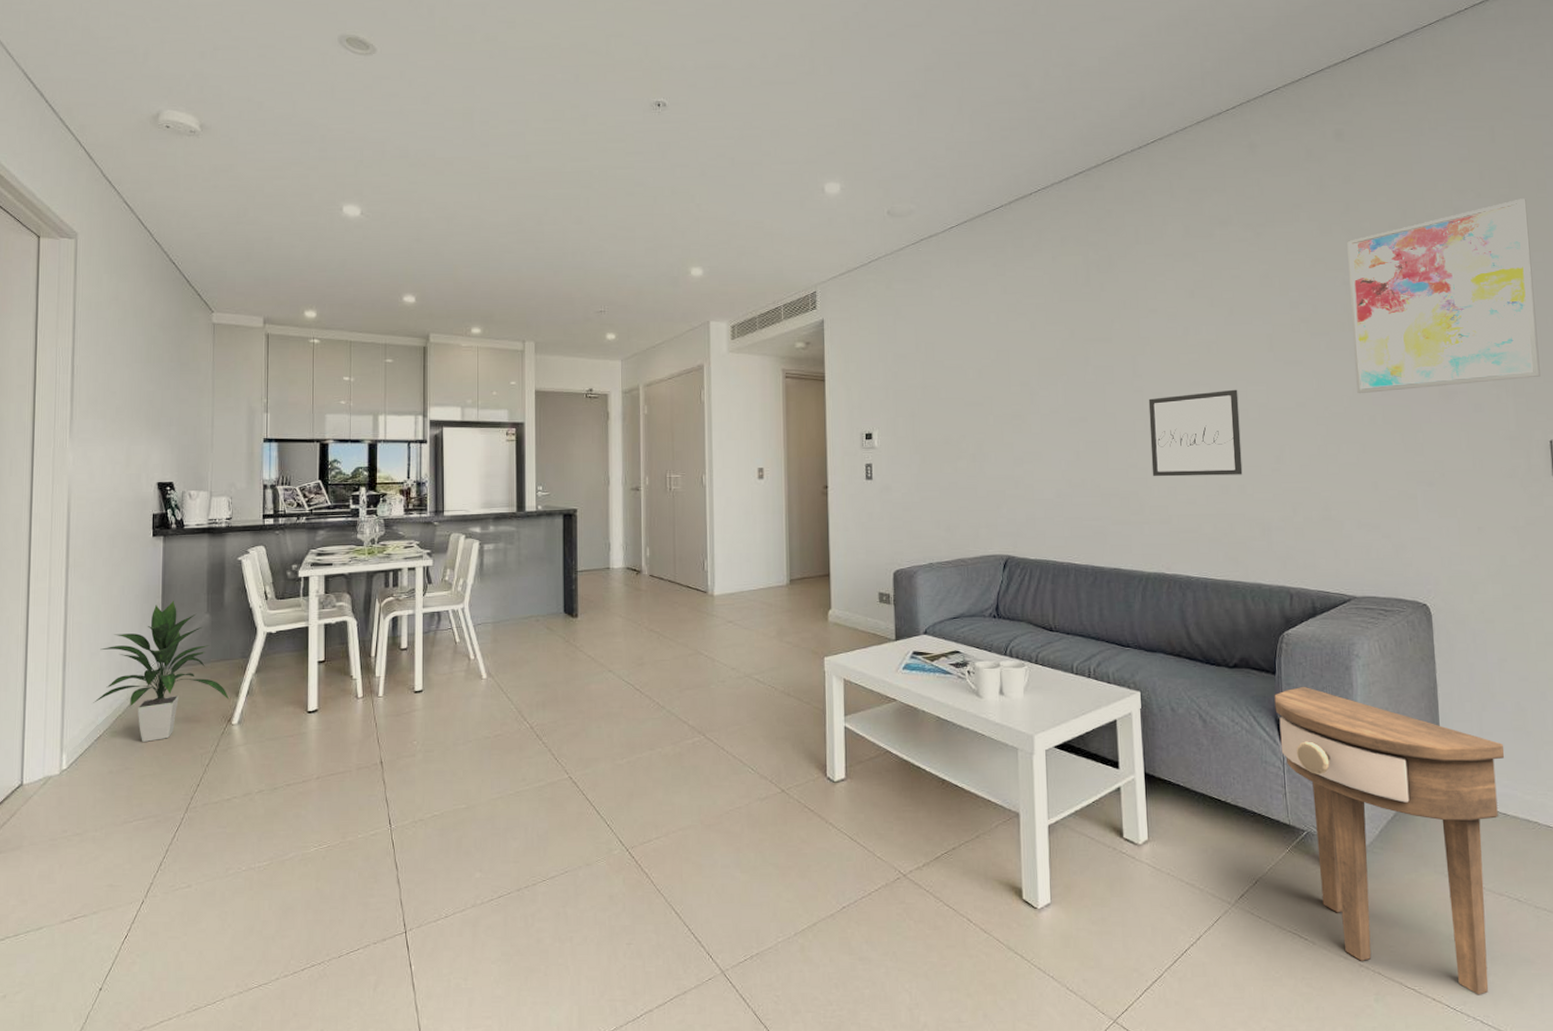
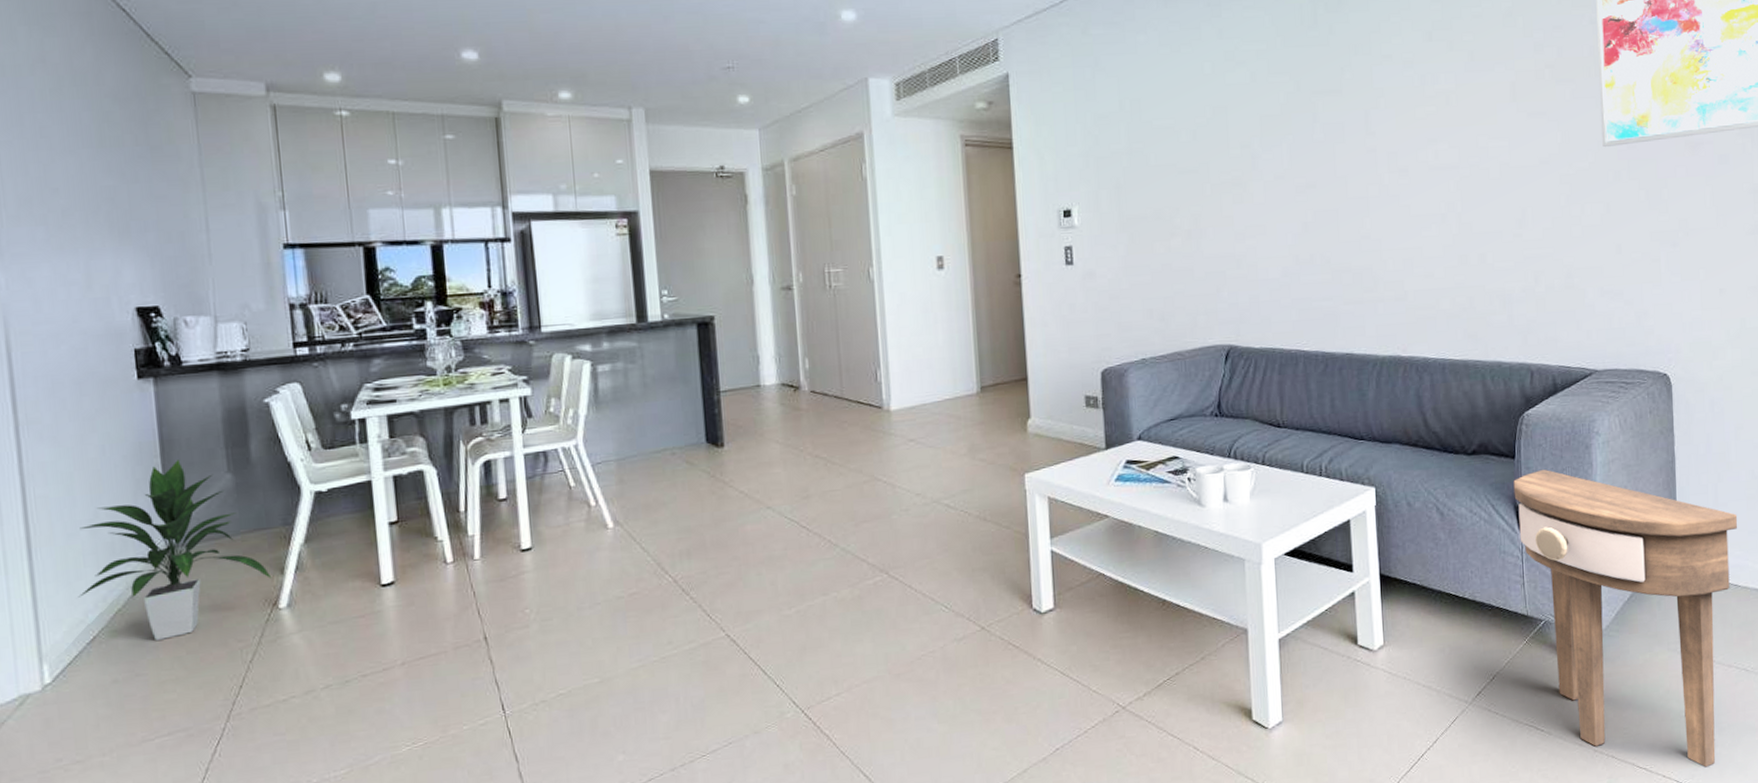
wall art: present [1148,389,1243,477] -> none [1382,146,1483,249]

